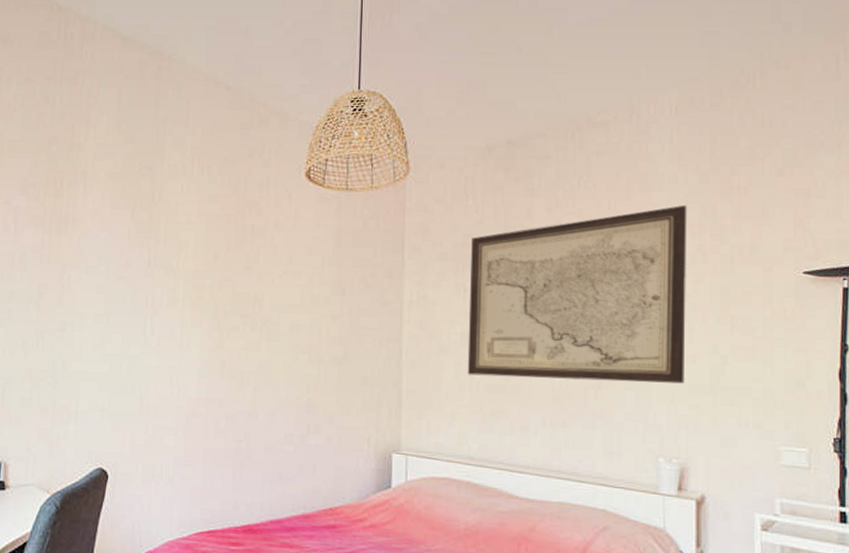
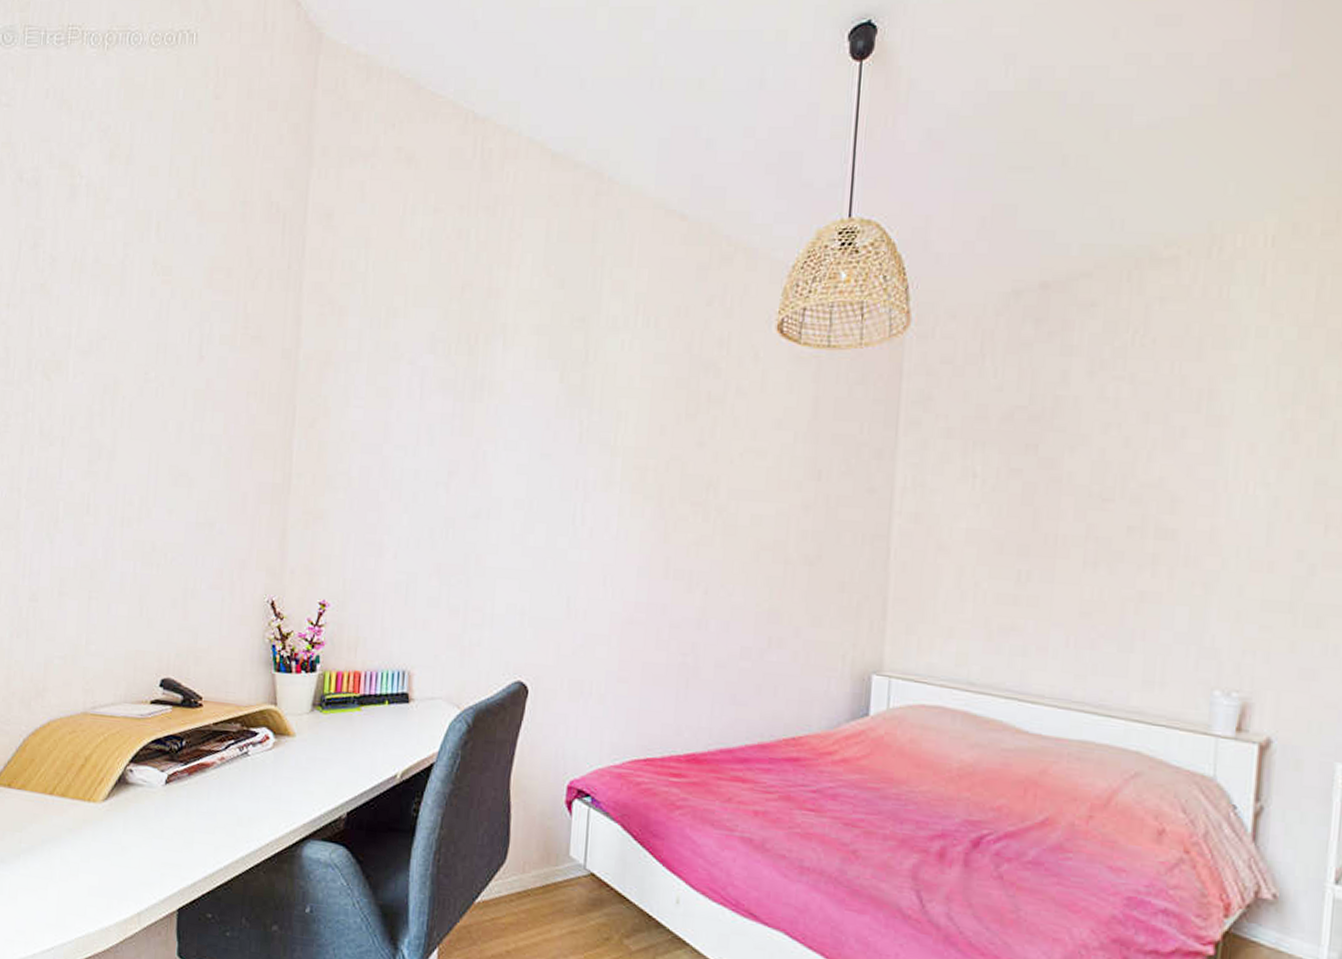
wall art: present [467,204,687,384] -> none [971,367,1278,599]

